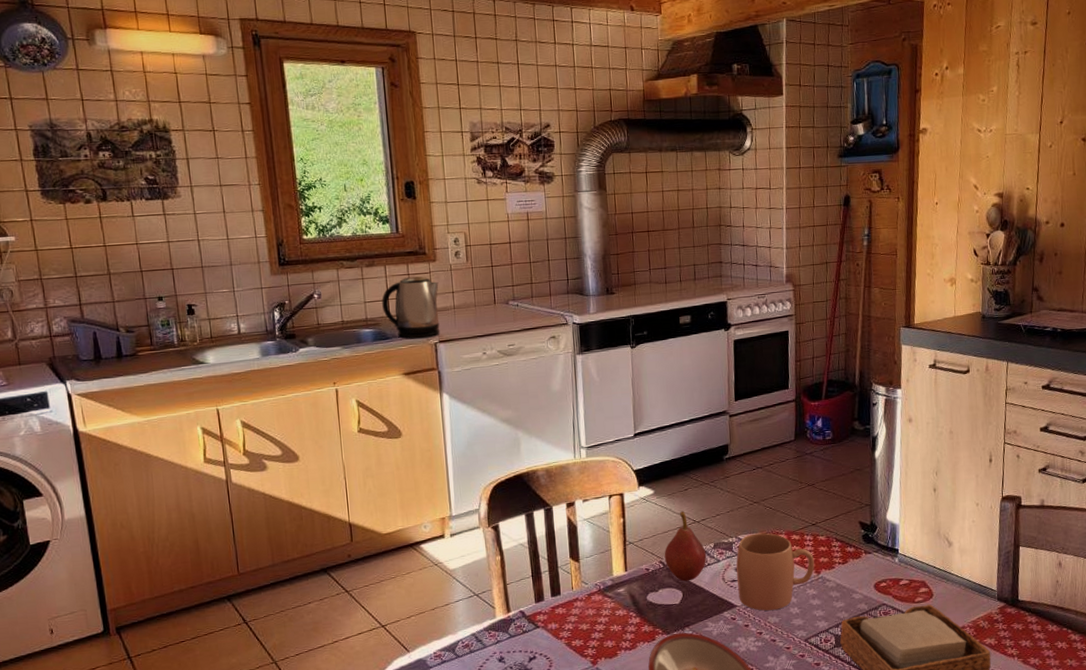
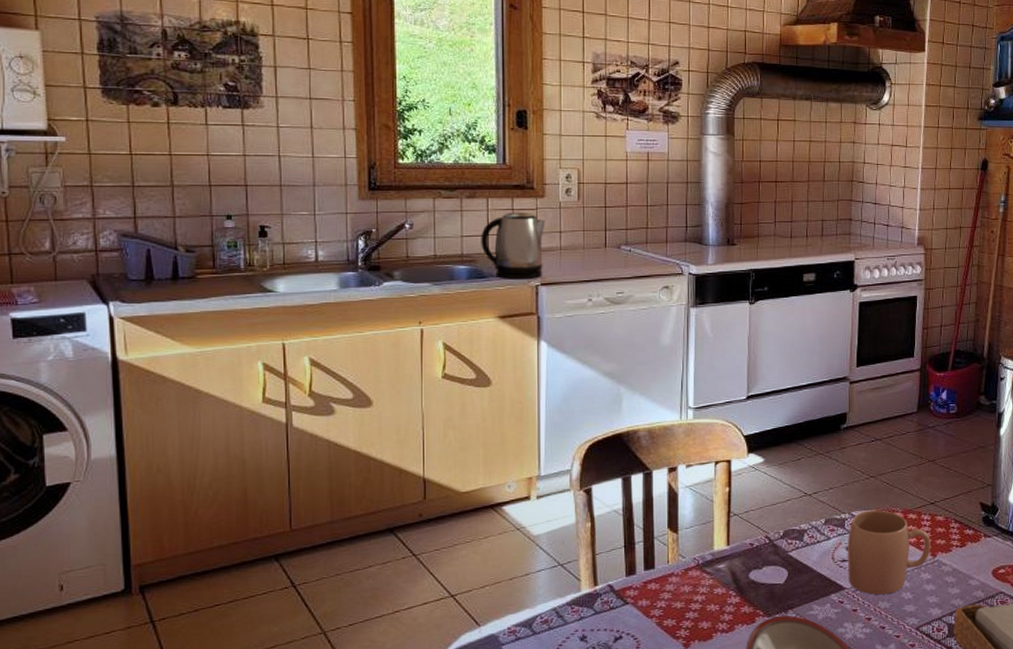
fruit: present [664,511,707,582] -> none [770,482,817,559]

